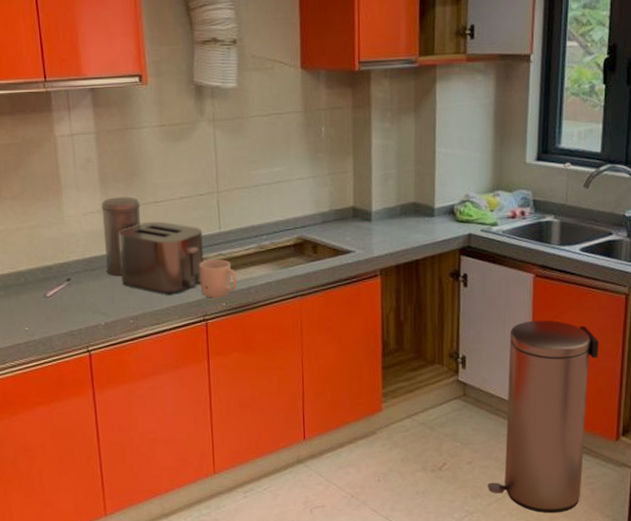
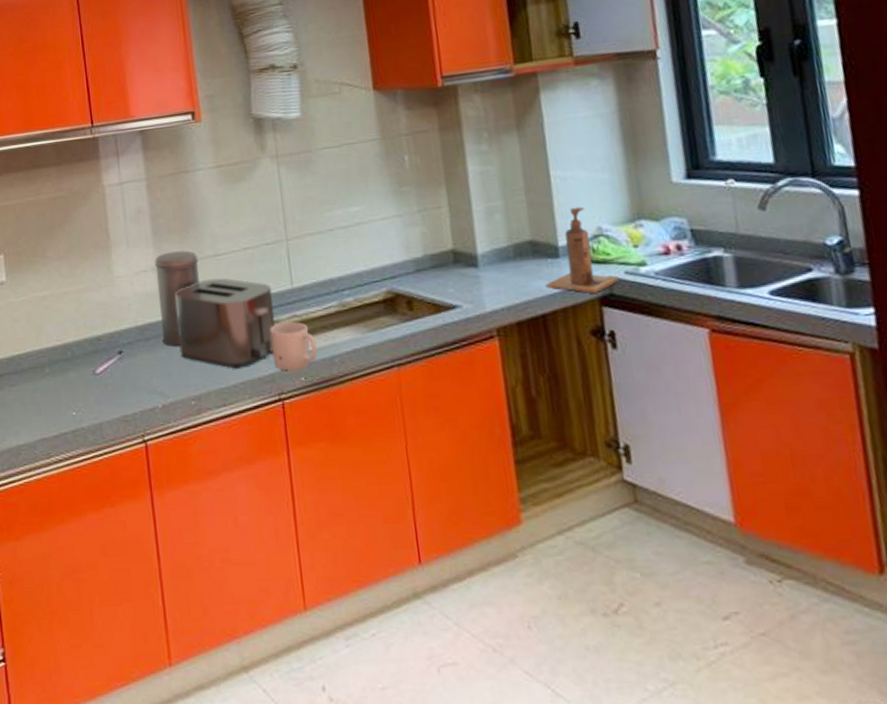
soap dispenser: none [421,178,476,246] -> present [545,206,619,294]
pedal bin: present [487,320,600,513] -> none [687,392,841,690]

